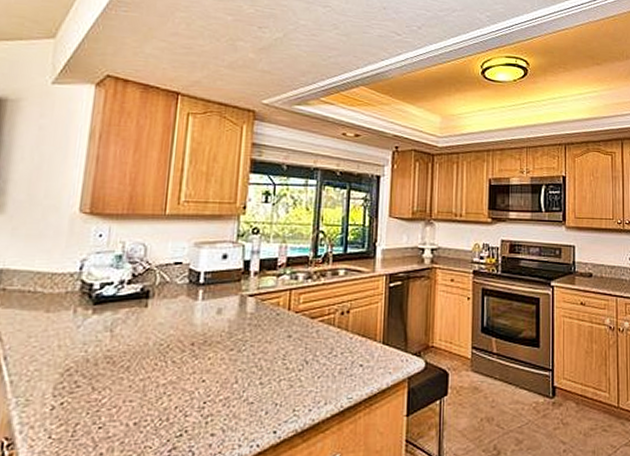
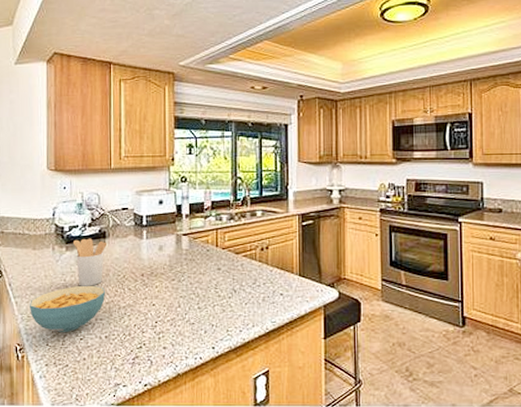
cereal bowl: none [30,357,141,421] -> present [30,285,106,333]
utensil holder: none [103,298,149,359] -> present [72,238,106,286]

